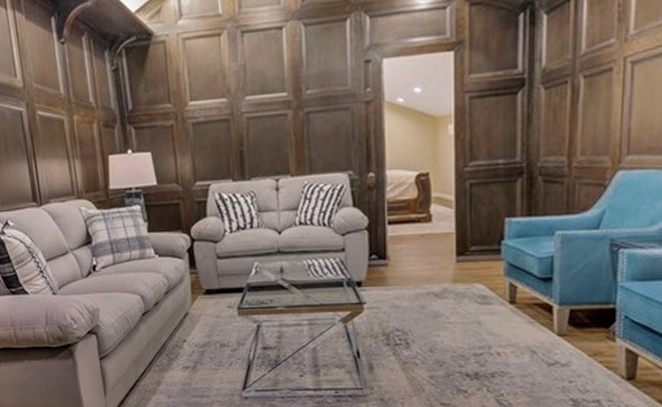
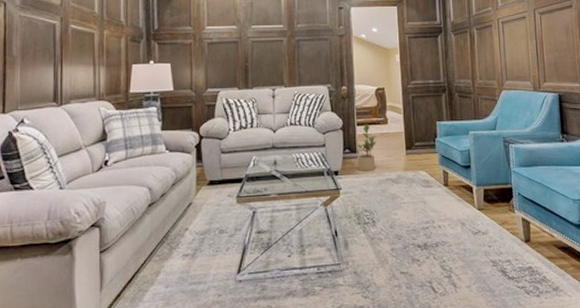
potted plant: none [386,222,416,284] -> present [357,124,378,173]

